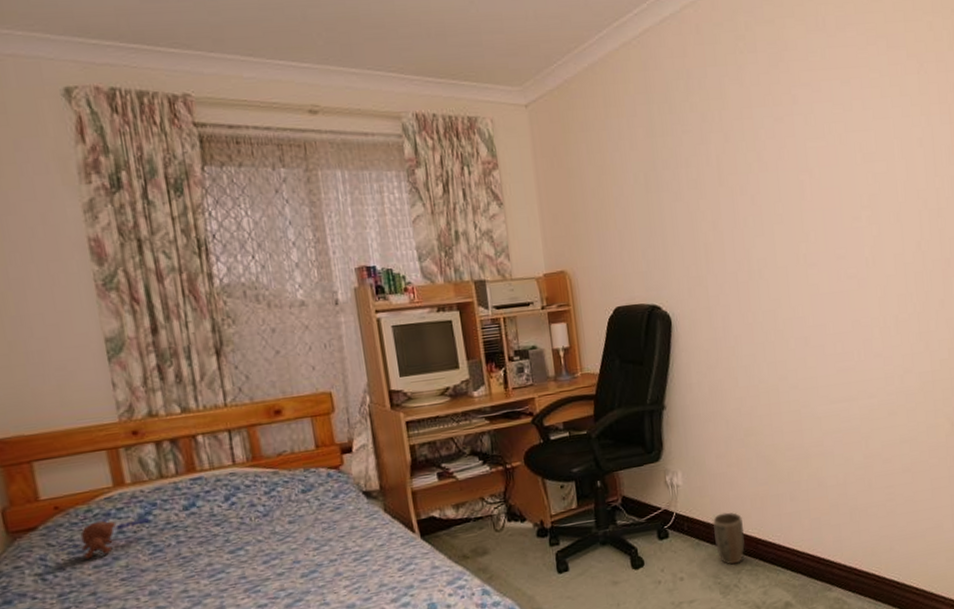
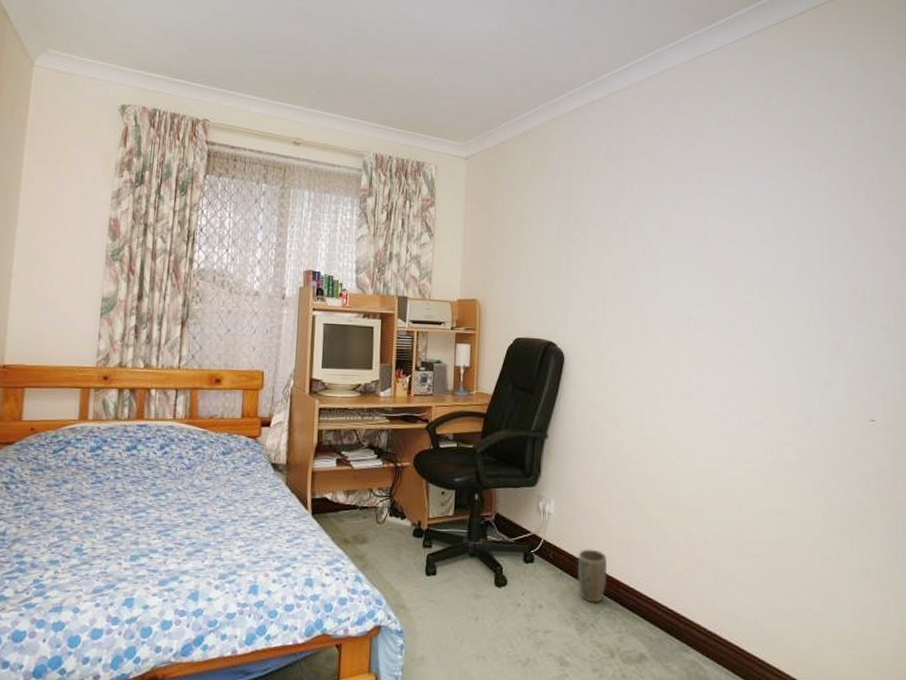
teddy bear: present [58,517,151,560] -> none [24,446,99,478]

